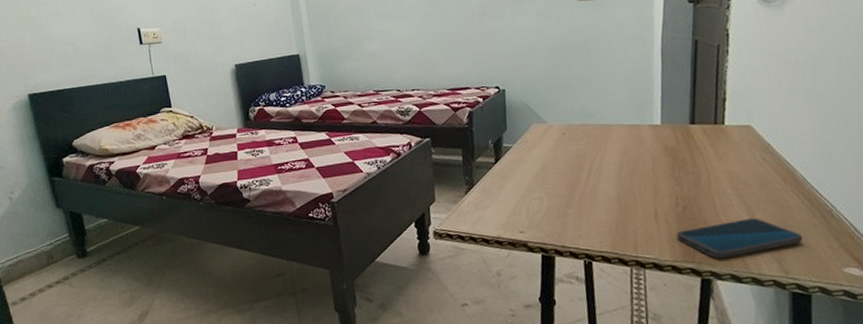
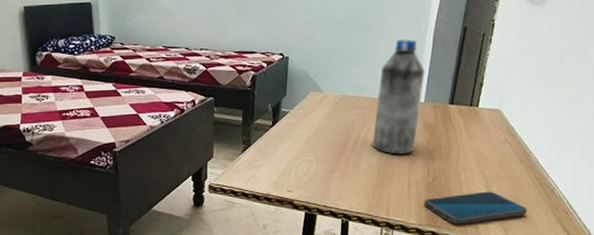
water bottle: none [607,59,658,184] -> present [373,39,425,155]

